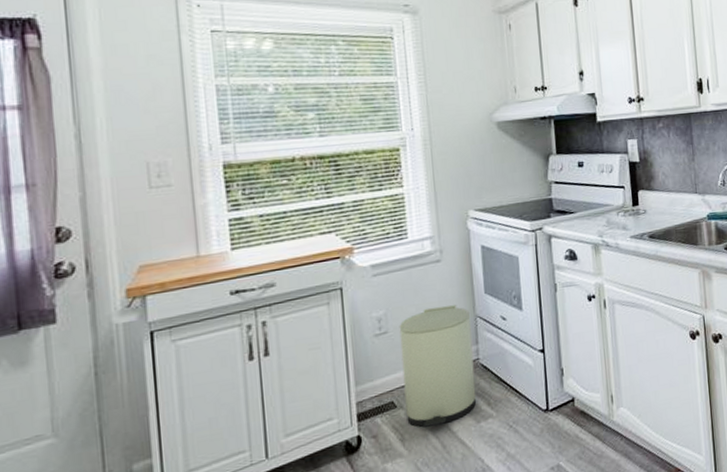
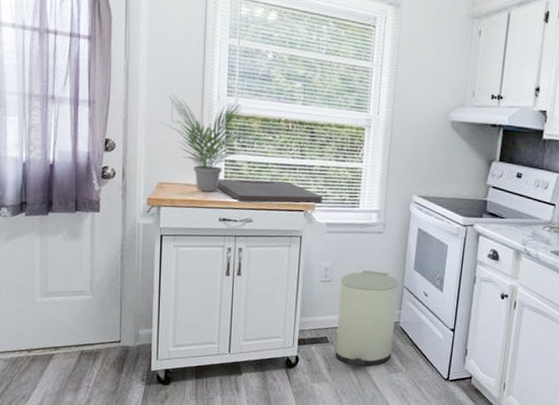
potted plant: none [134,150,266,265] -> present [161,94,257,192]
cutting board: none [221,227,361,266] -> present [216,178,322,204]

